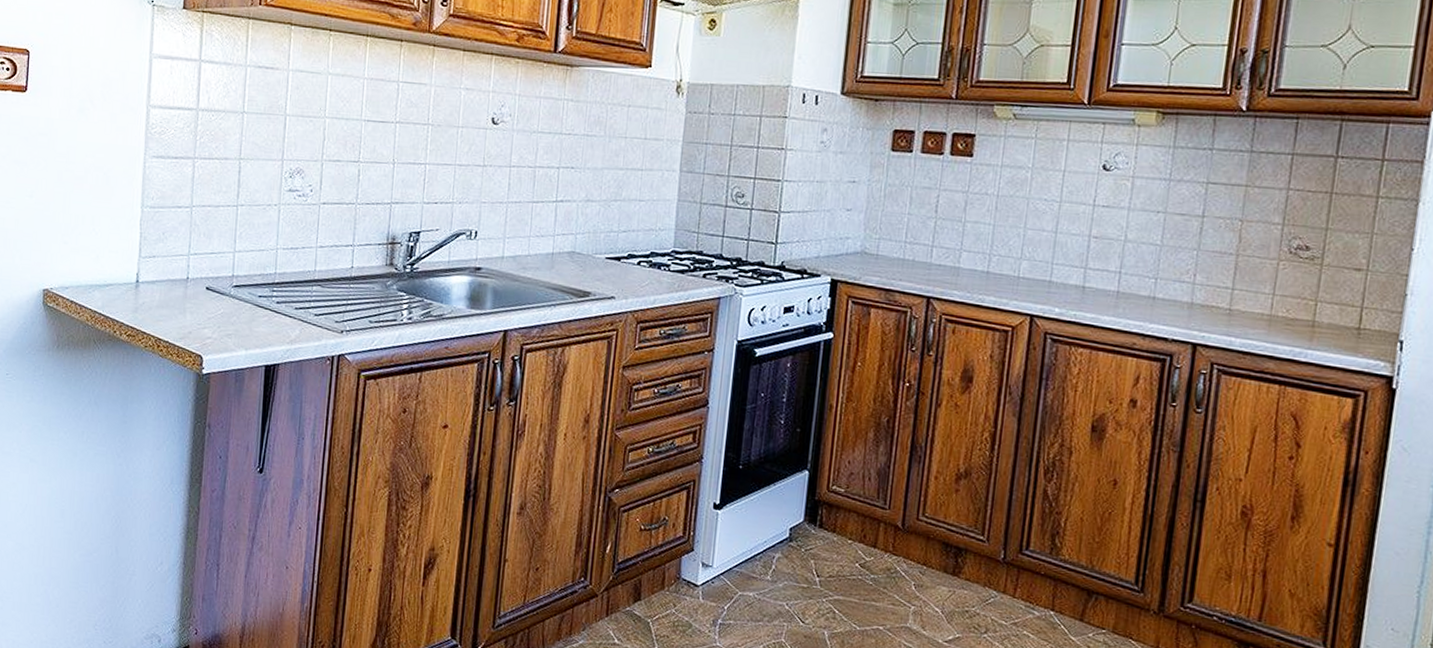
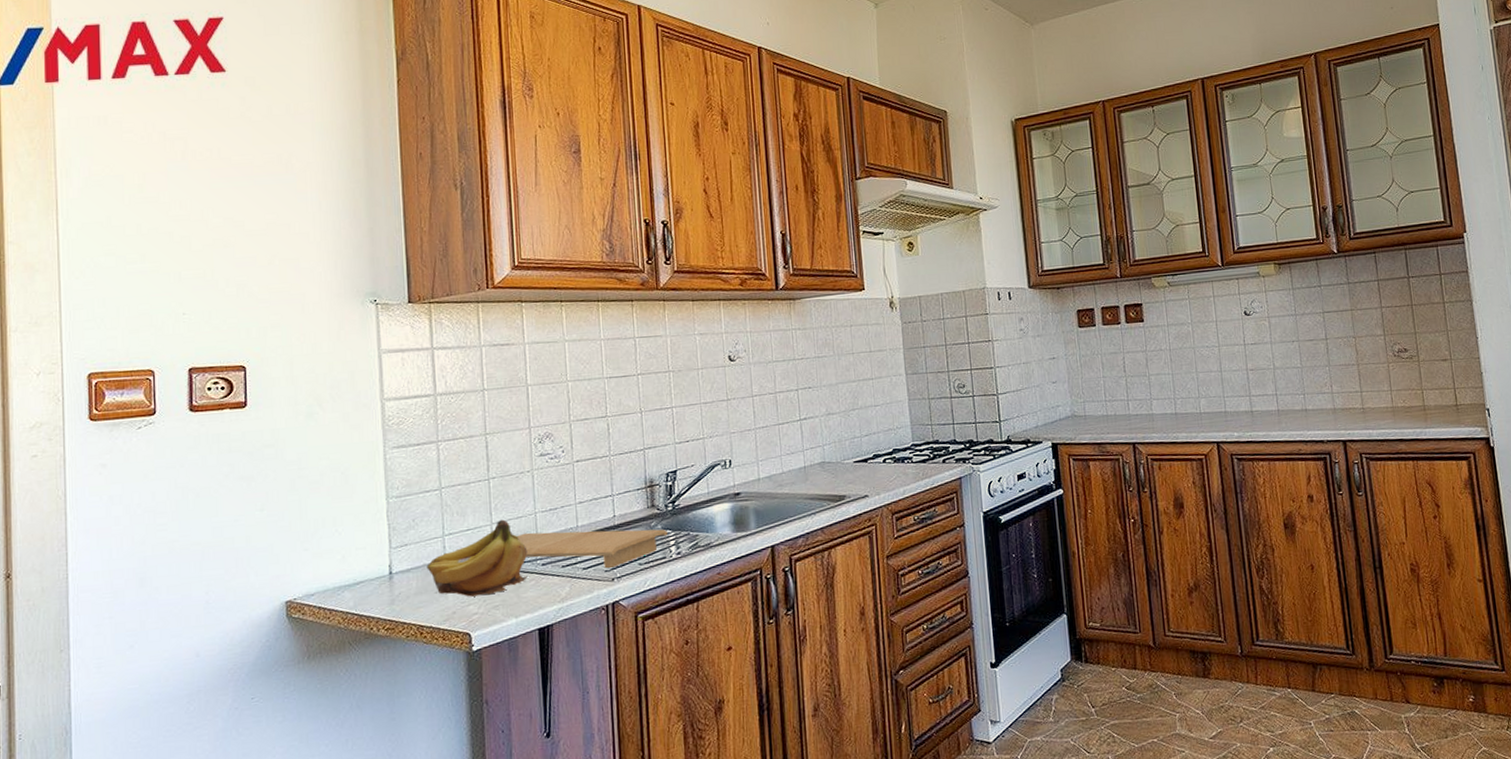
fruit: none [170,249,265,322] -> present [427,519,528,597]
cutting board: none [257,267,403,320] -> present [517,529,669,569]

